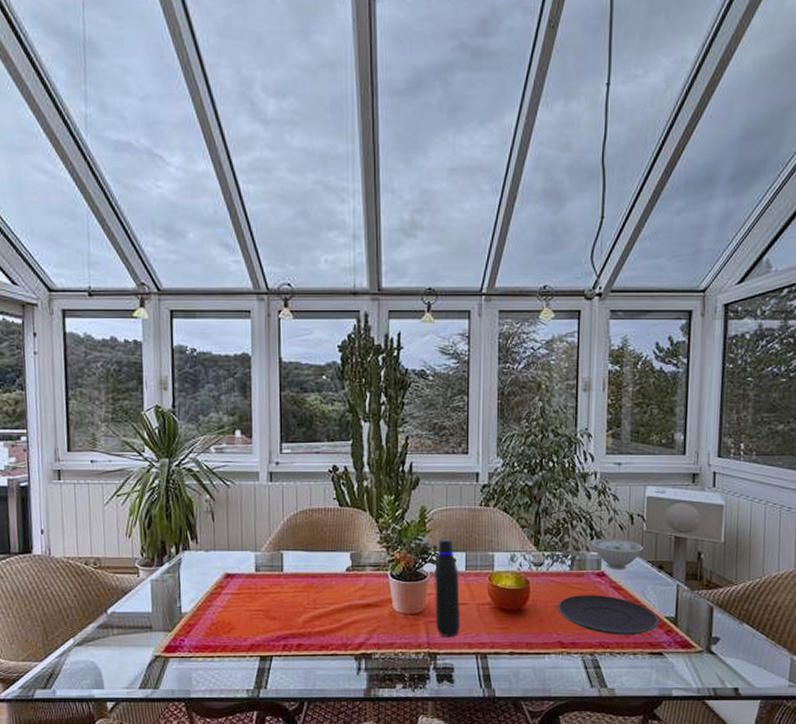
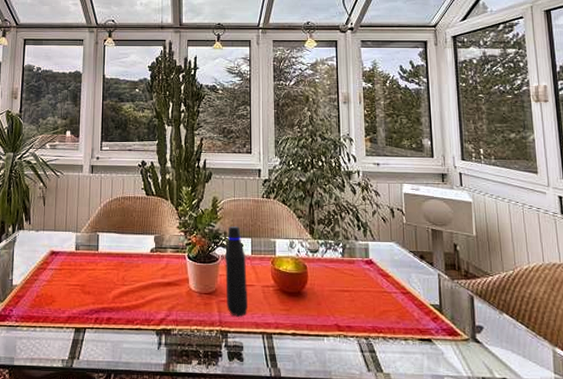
plate: present [557,595,659,635] -> none [333,281,425,321]
bowl: present [591,538,644,570] -> none [359,229,406,259]

